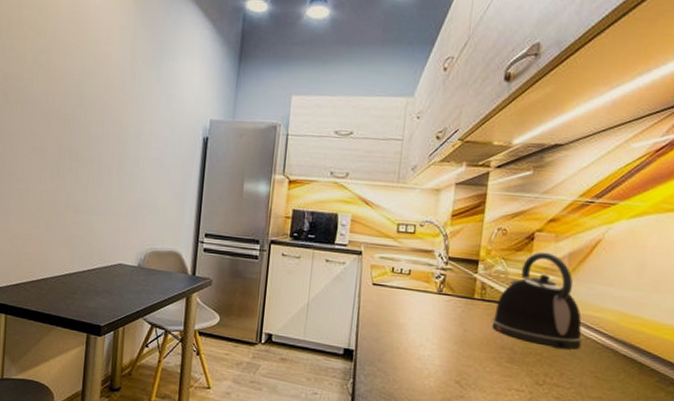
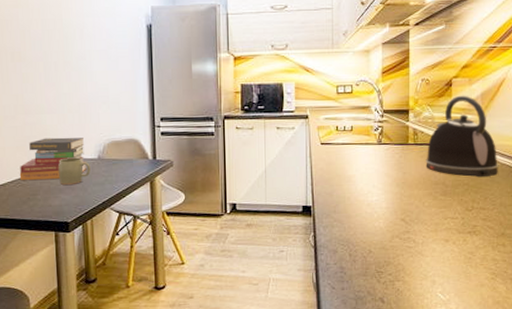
books: none [61,238,127,281] -> present [19,137,86,181]
mug: none [98,261,129,289] -> present [58,157,91,185]

